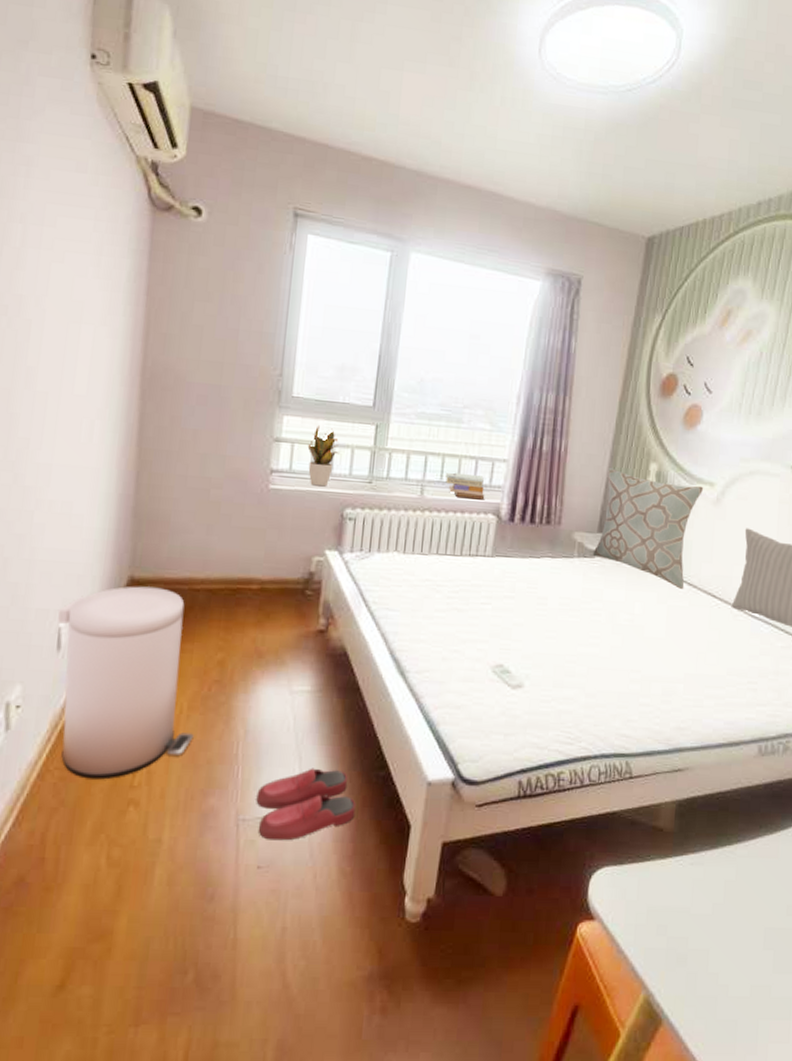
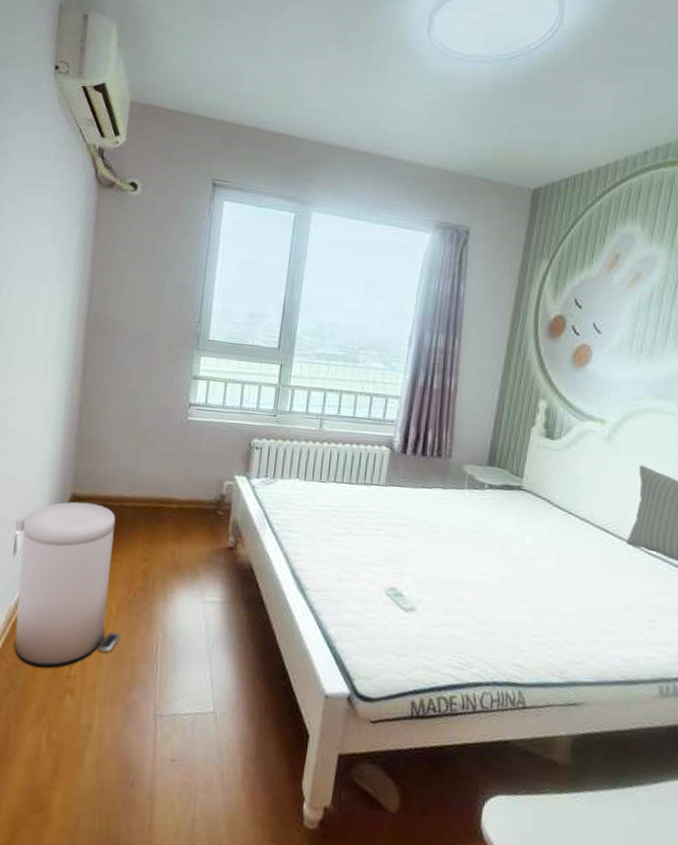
slippers: present [256,768,356,841] -> none [172,672,260,738]
potted plant: present [307,426,340,487] -> none [221,365,249,419]
books: present [445,472,485,500] -> none [342,407,379,433]
pillow: present [592,468,704,589] -> none [483,405,595,523]

